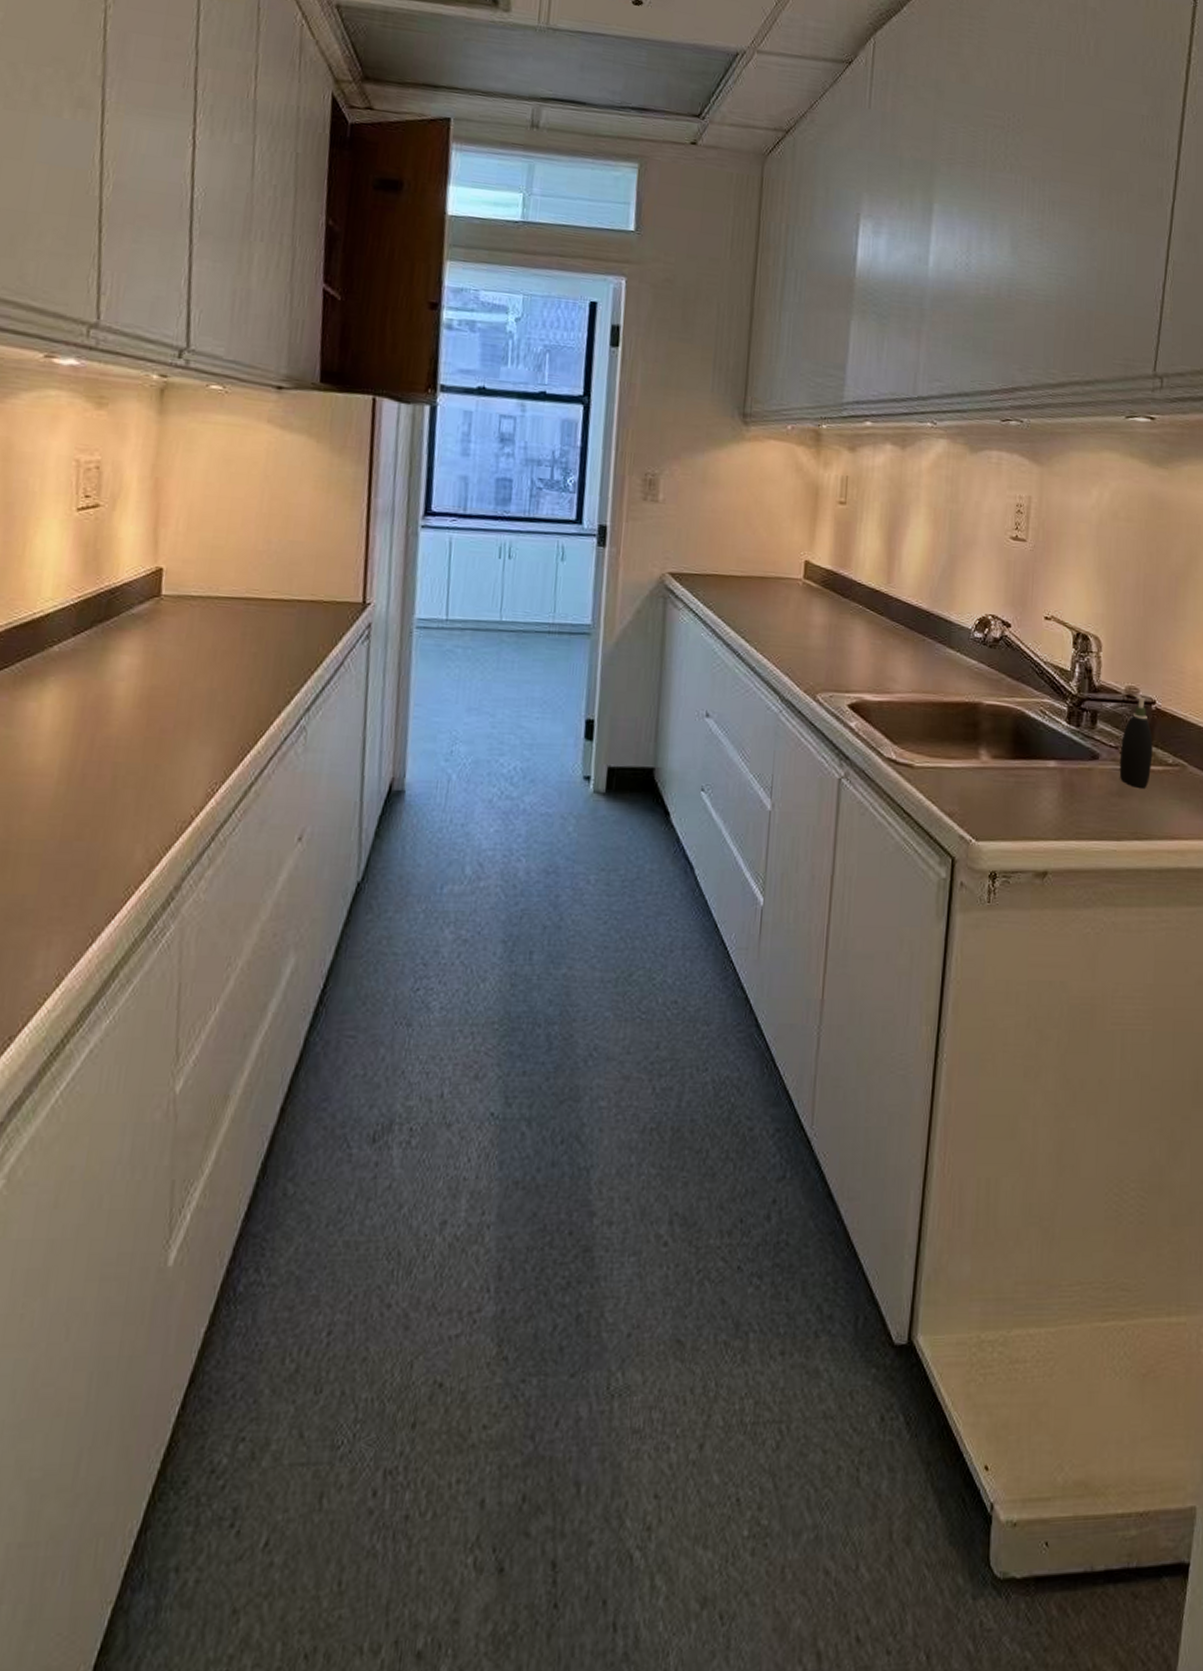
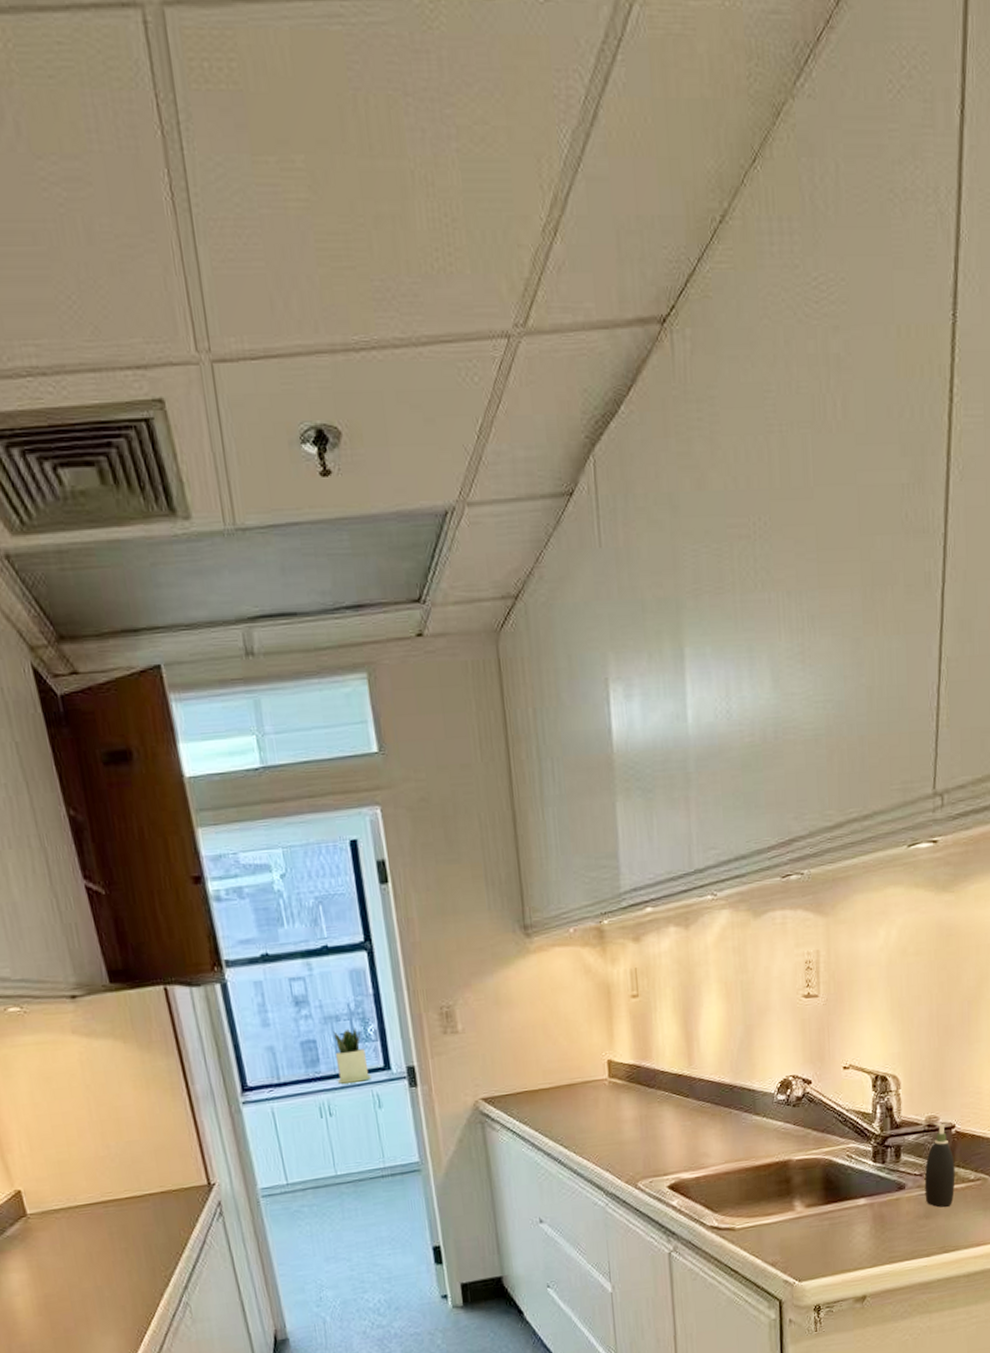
planter: none [524,474,562,531] -> present [333,1027,372,1084]

